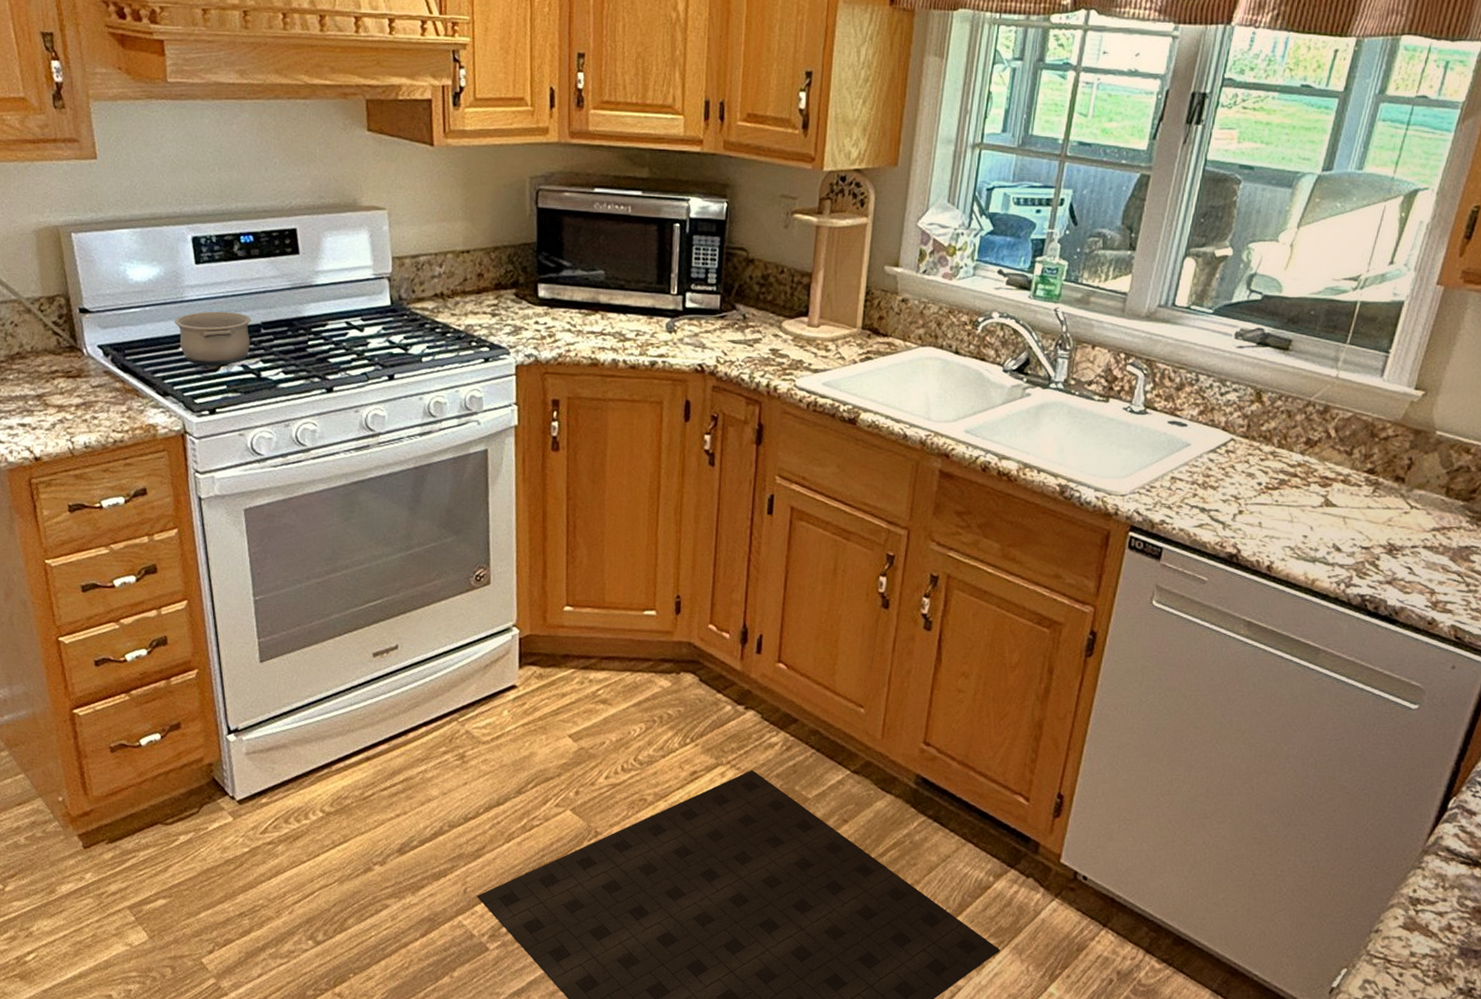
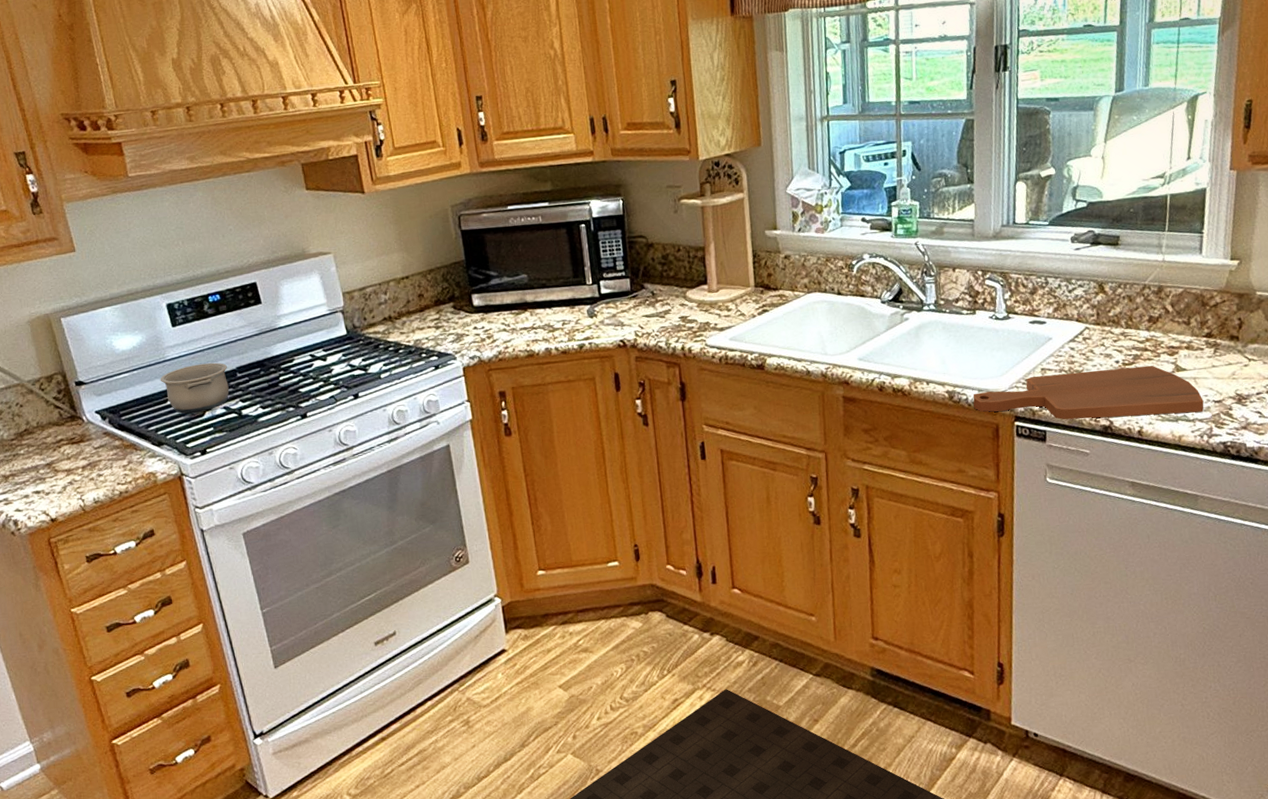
cutting board: none [1086,484,1349,556] -> present [973,365,1204,420]

